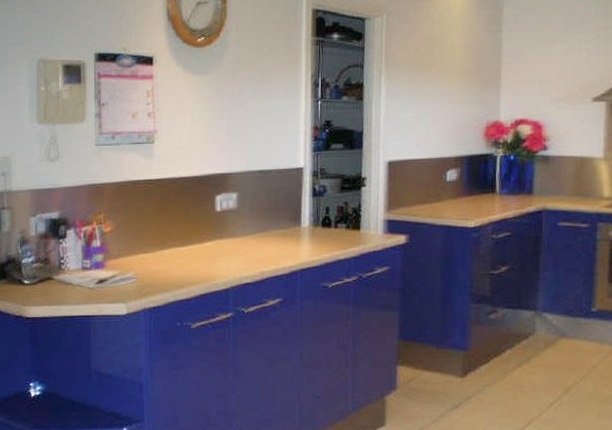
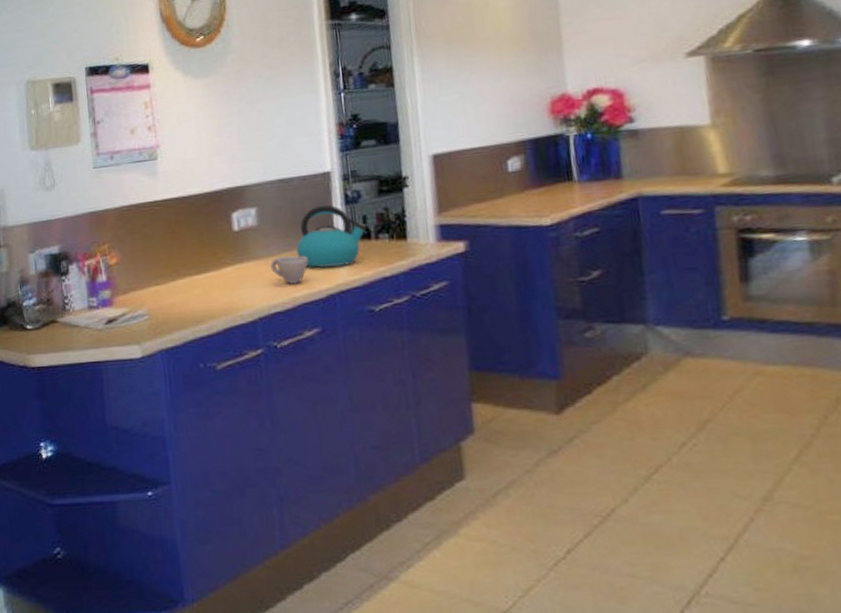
cup: none [245,237,278,260] -> present [270,255,309,284]
kettle: none [268,195,329,248] -> present [296,204,367,268]

